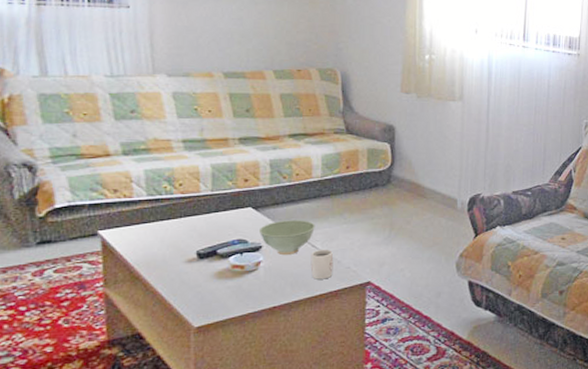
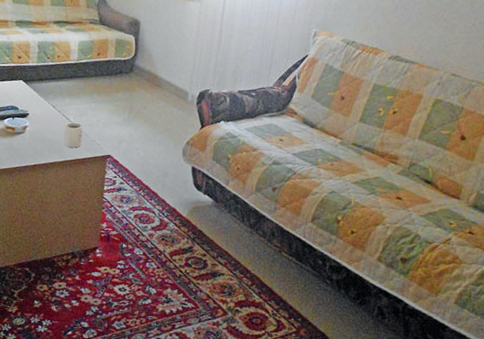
bowl: present [258,220,315,255] -> none [26,94,70,124]

